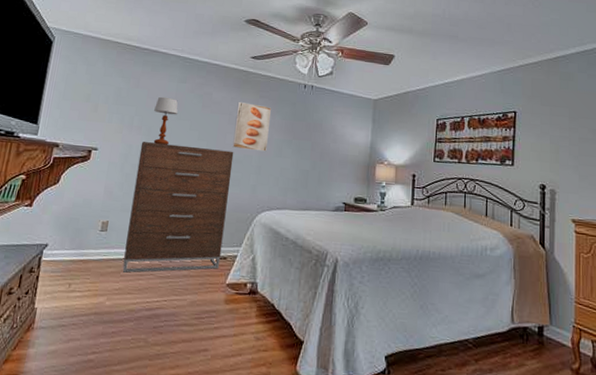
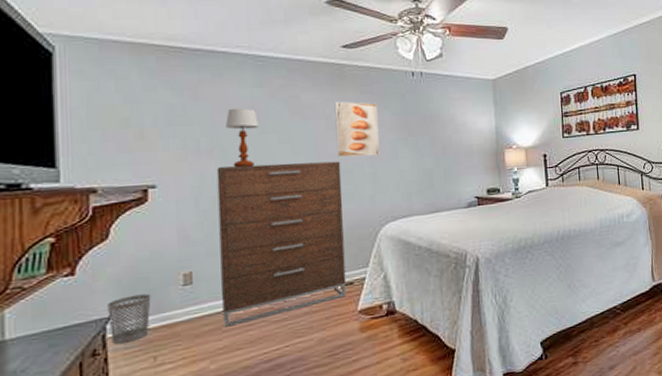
wastebasket: none [44,230,77,268] -> present [108,293,151,345]

